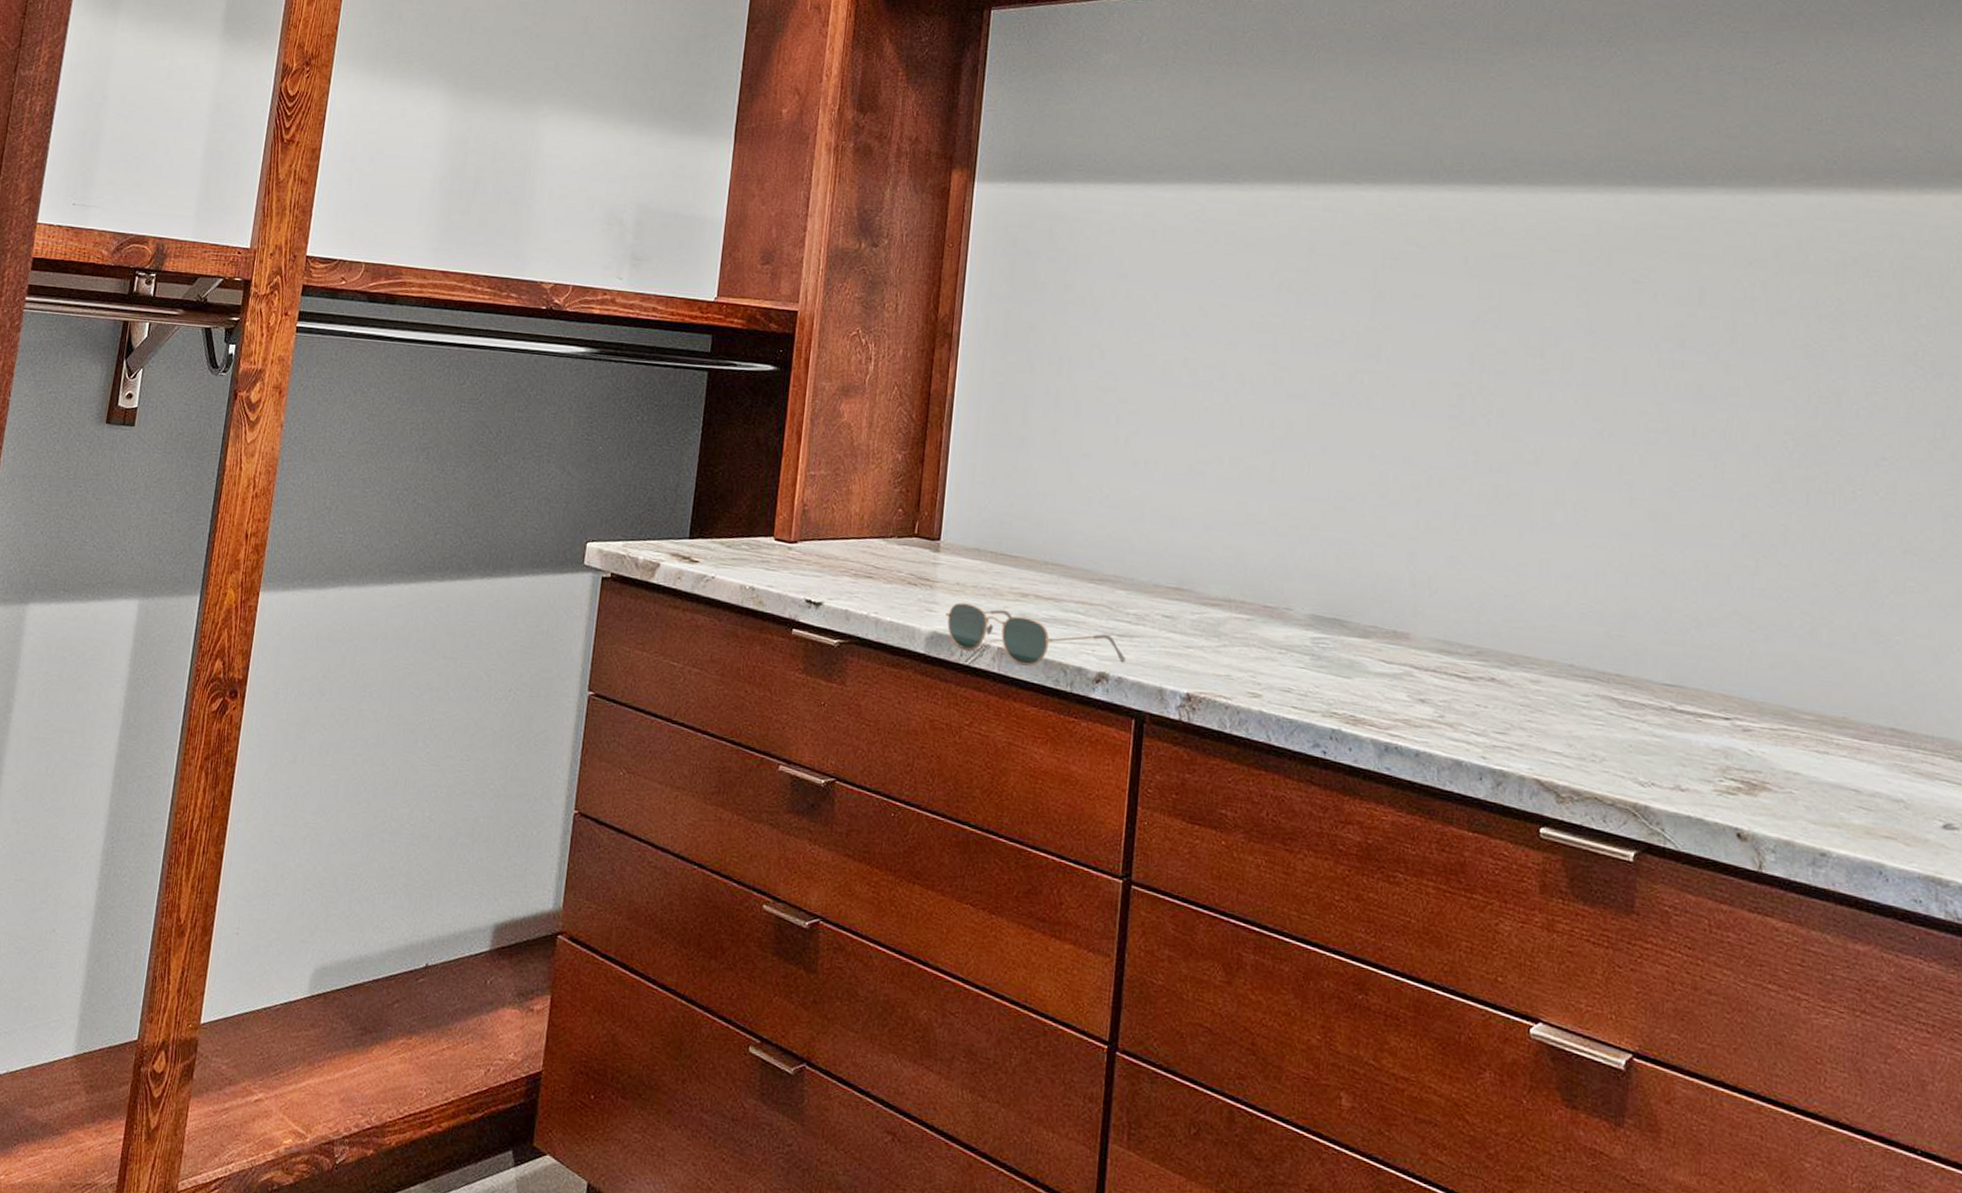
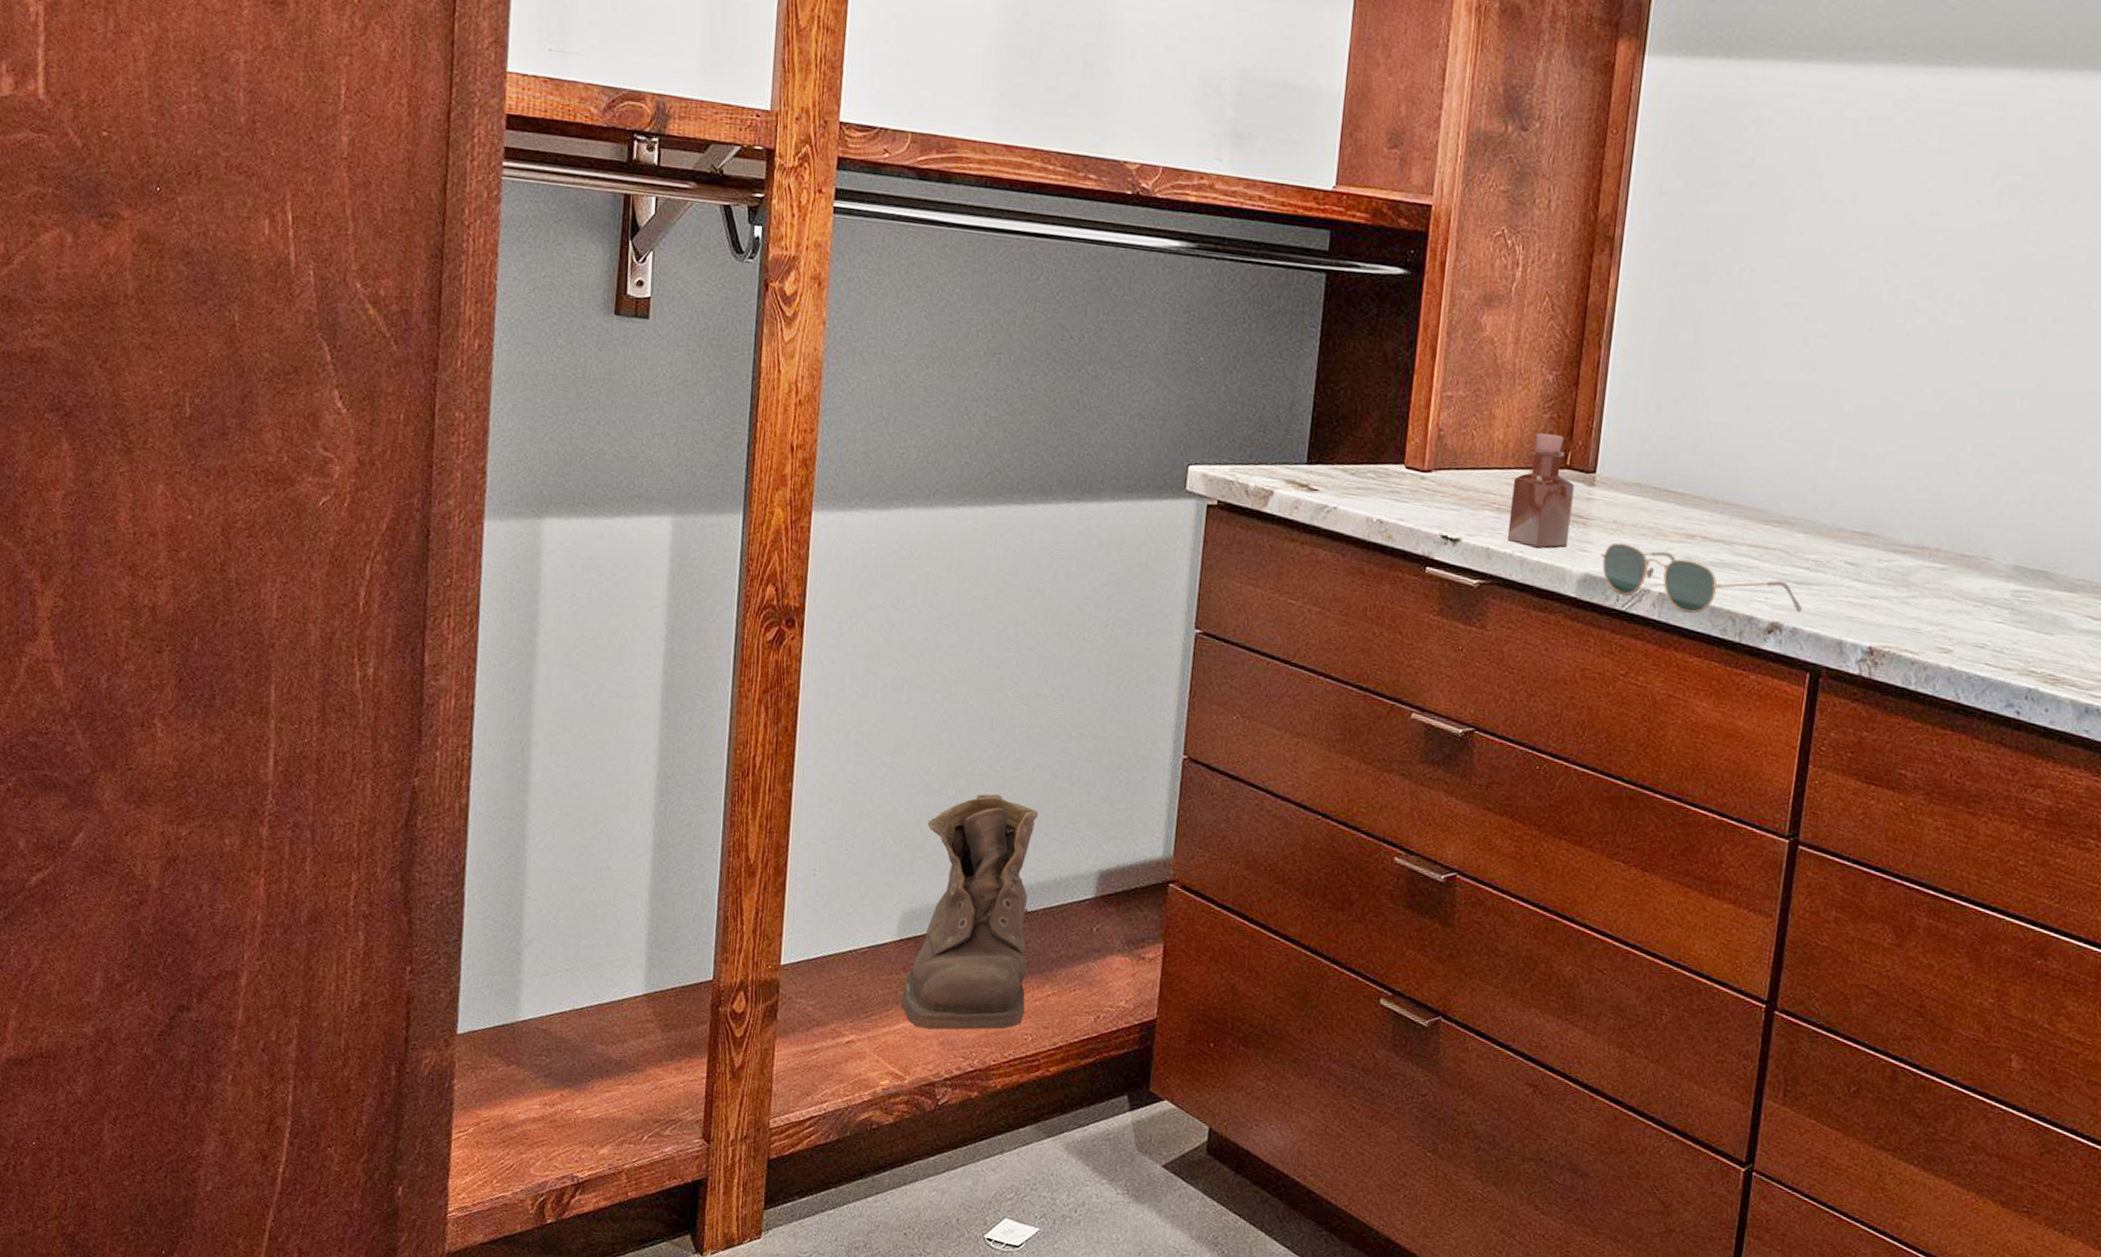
boot: none [308,851,442,1087] -> present [901,793,1038,1030]
perfume bottle: none [863,505,922,611] -> present [1507,433,1575,550]

